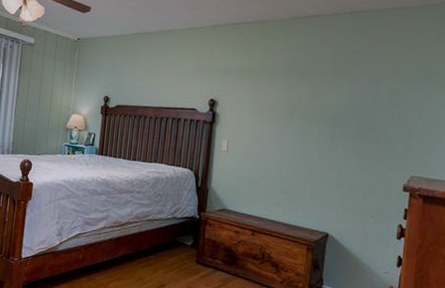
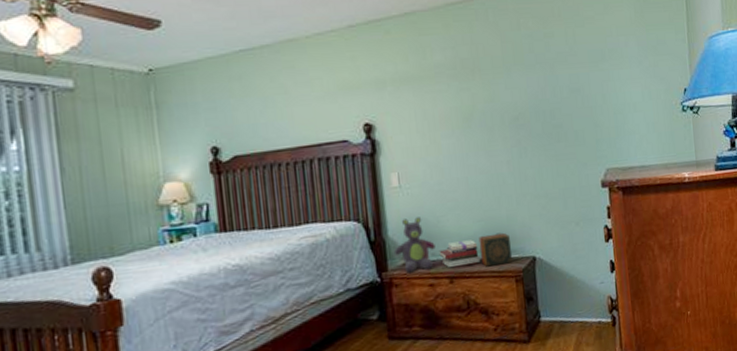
stuffed bear: none [212,176,246,220] -> present [393,217,436,273]
books: none [247,203,281,226] -> present [439,240,481,268]
decorative box: none [280,204,309,233] -> present [478,232,513,267]

